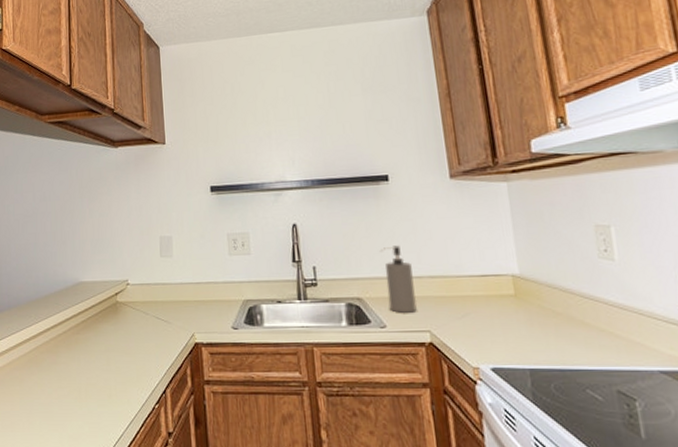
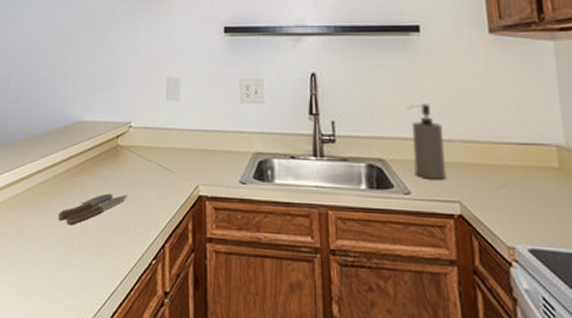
kitchen knife: none [64,346,129,378] -> present [57,193,127,224]

